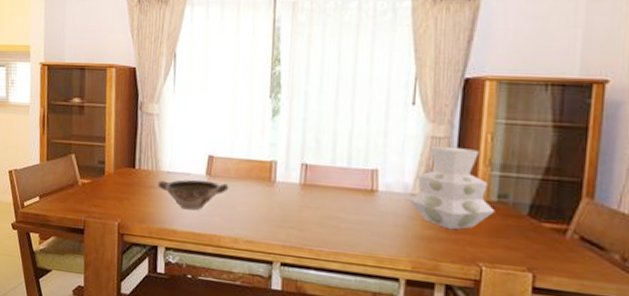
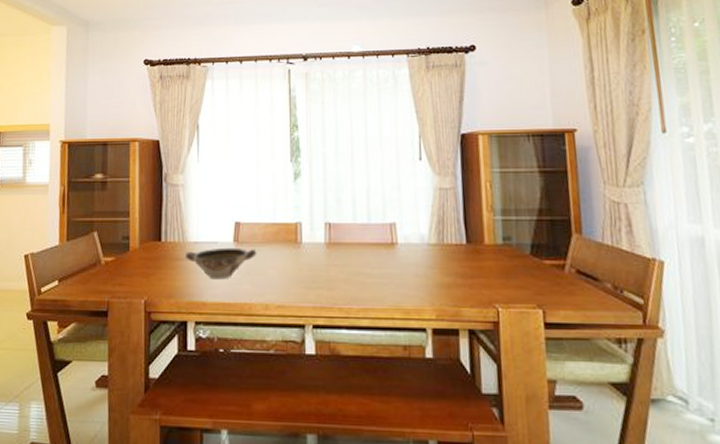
vase: present [408,146,495,230] -> none [425,196,503,275]

